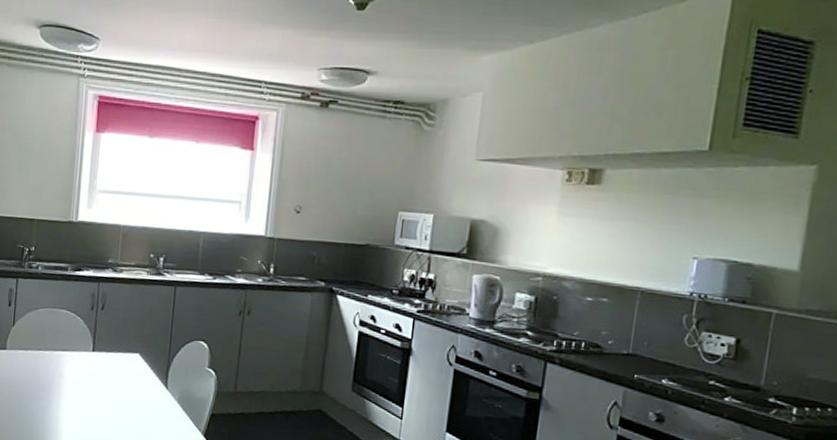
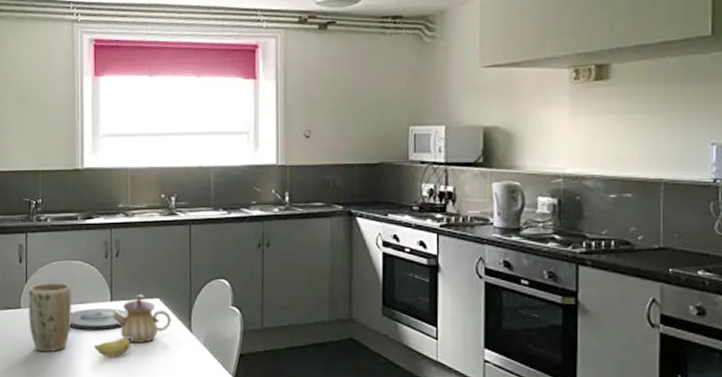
plant pot: none [13,327,56,394] -> present [28,282,72,352]
plate: none [51,356,109,378] -> present [70,307,129,330]
banana: none [73,387,111,405] -> present [94,337,133,357]
teapot: none [92,347,149,394] -> present [112,294,171,344]

